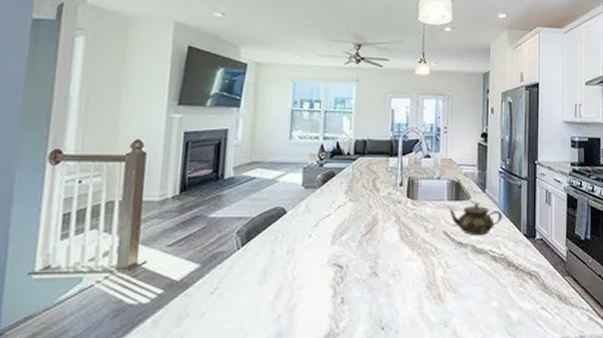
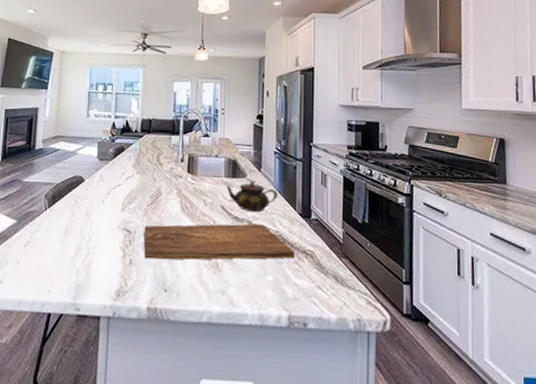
cutting board: none [357,247,520,296] -> present [143,223,295,260]

